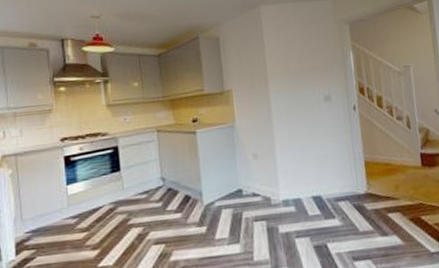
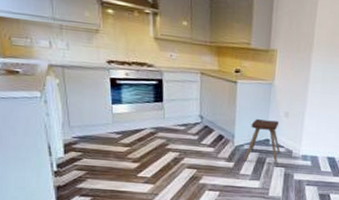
music stool: none [216,166,257,222] -> present [243,118,281,164]

